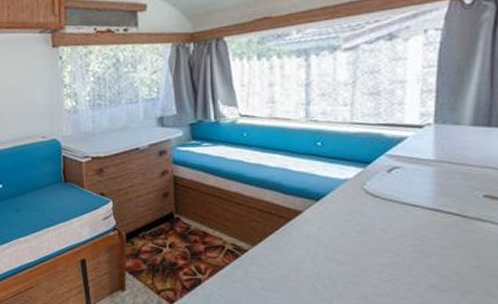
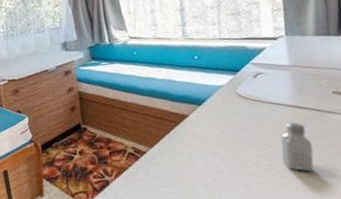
saltshaker: none [411,228,450,287] -> present [280,122,314,172]

